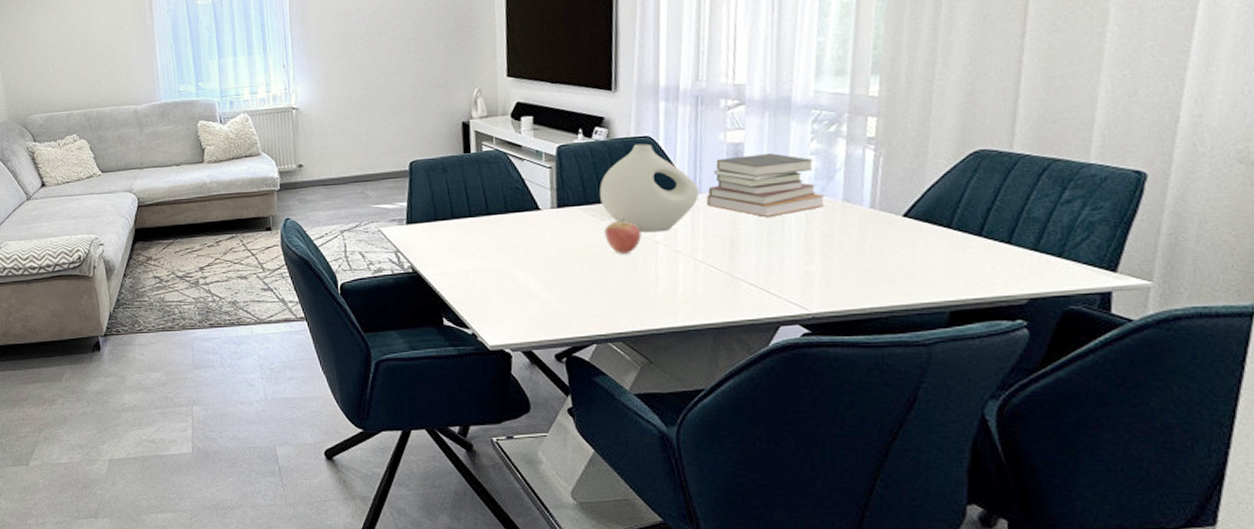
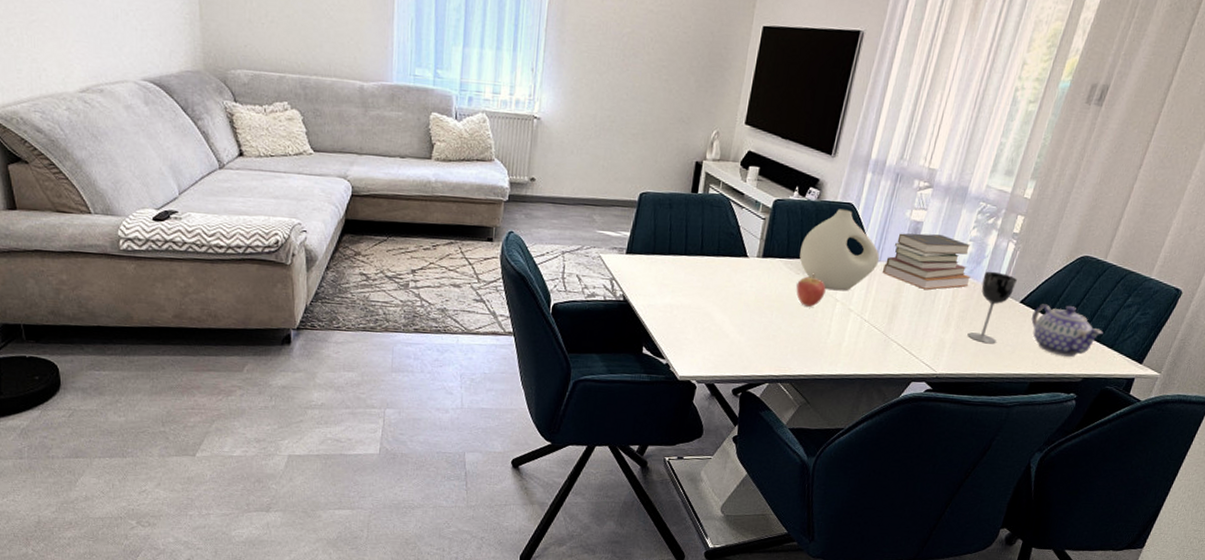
wine glass: none [840,184,891,270] -> present [967,271,1017,343]
teapot: none [926,212,1040,275] -> present [1031,304,1104,357]

